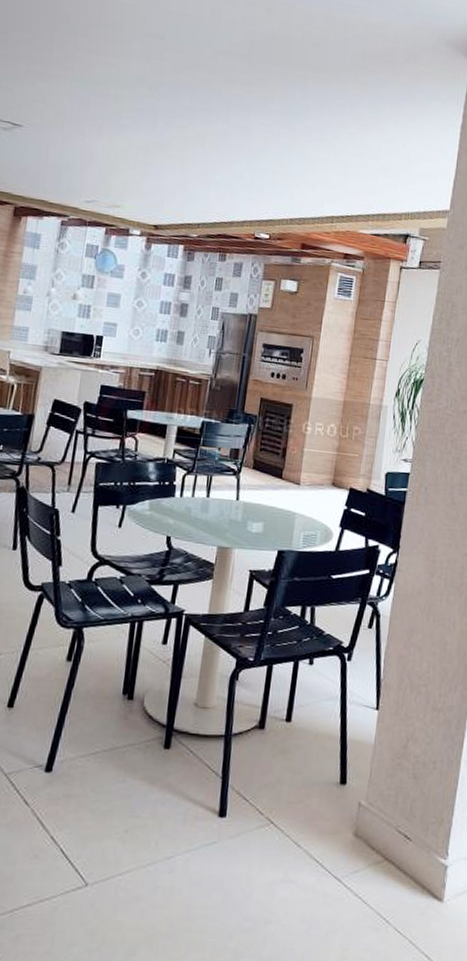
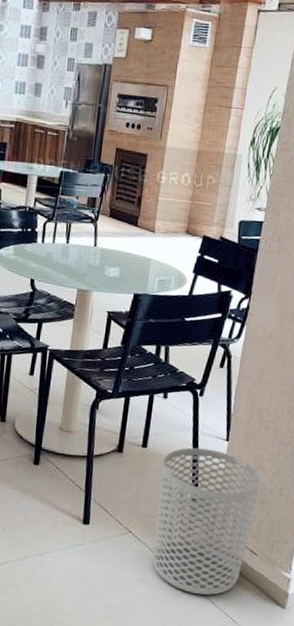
waste bin: none [297,719,414,893] -> present [152,447,261,595]

